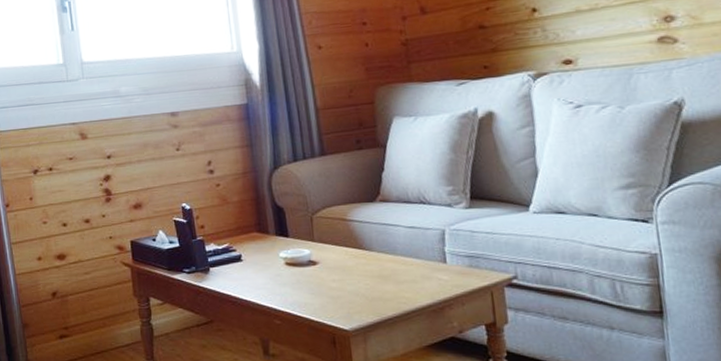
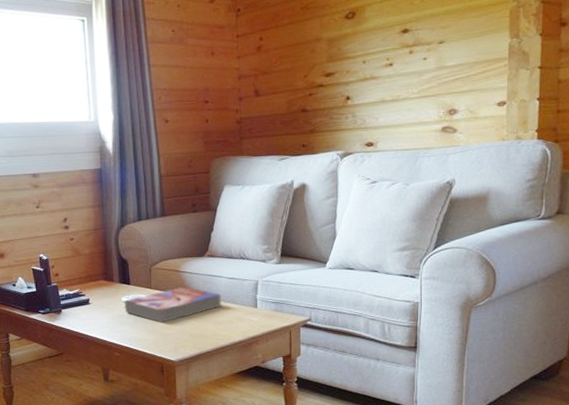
textbook: none [283,238,402,283] -> present [125,286,222,323]

